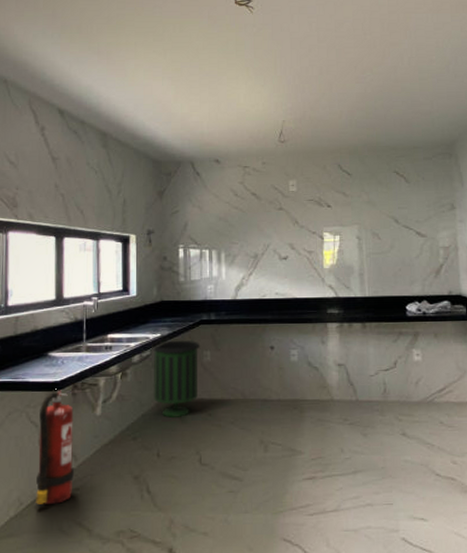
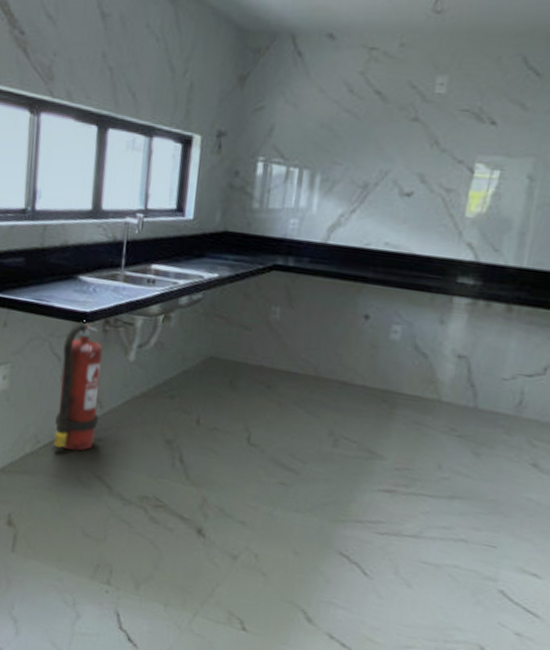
trash can: present [152,340,201,417] -> none [199,284,269,384]

